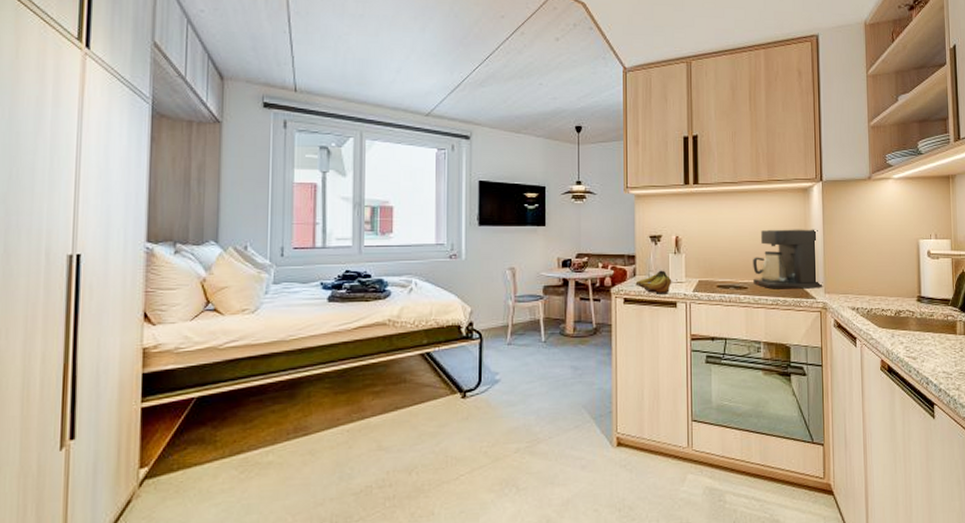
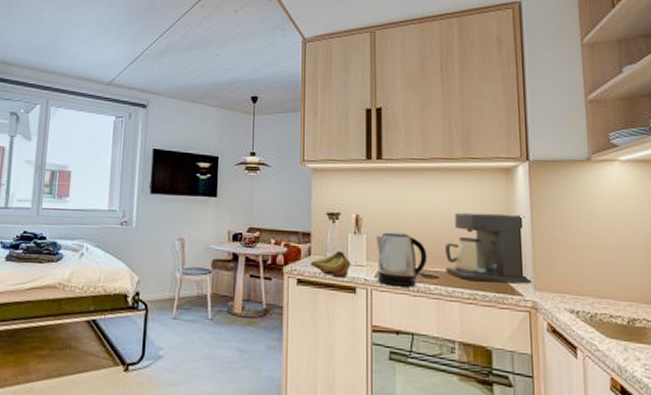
kettle: none [694,249,738,299] -> present [376,231,428,287]

